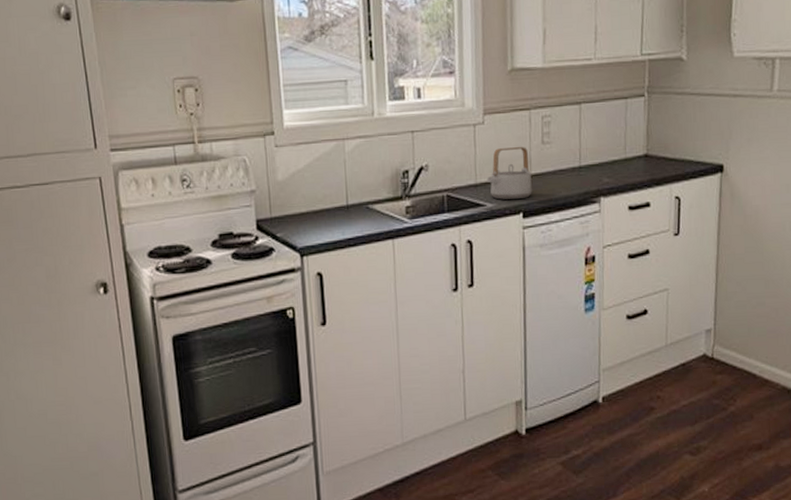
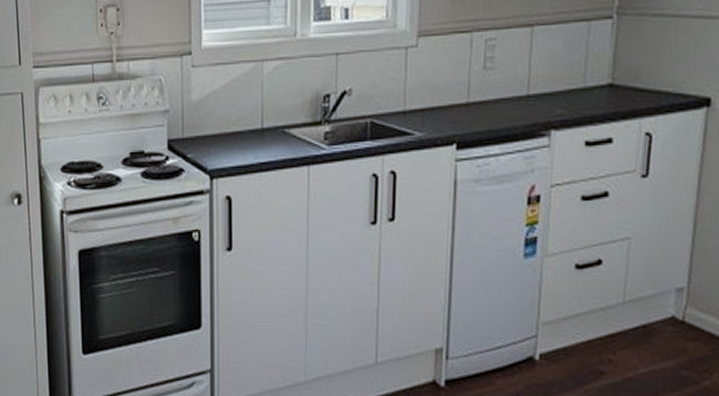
teapot: present [486,146,532,200] -> none [416,71,469,129]

